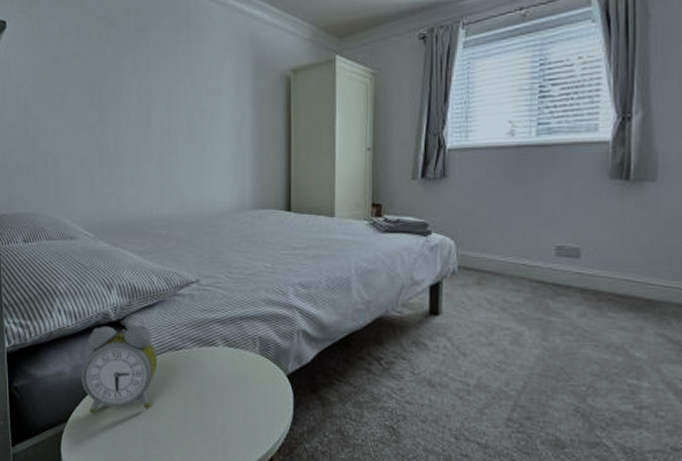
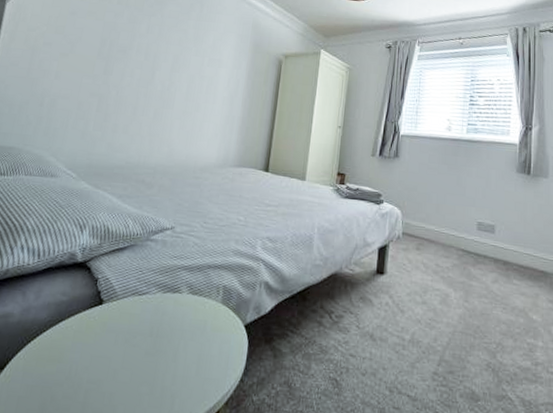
alarm clock: present [81,325,158,414] -> none [29,266,119,361]

